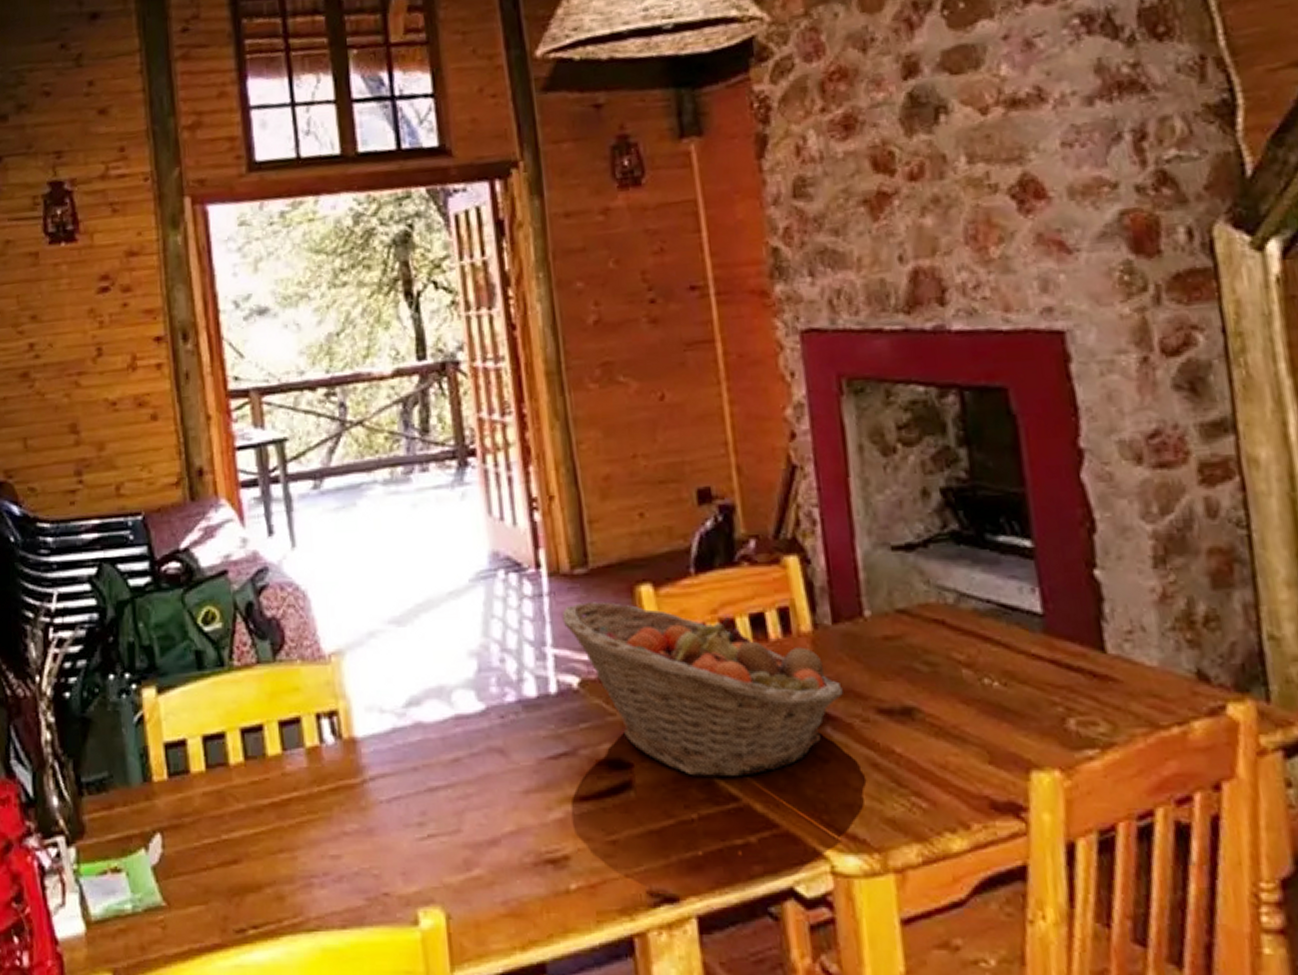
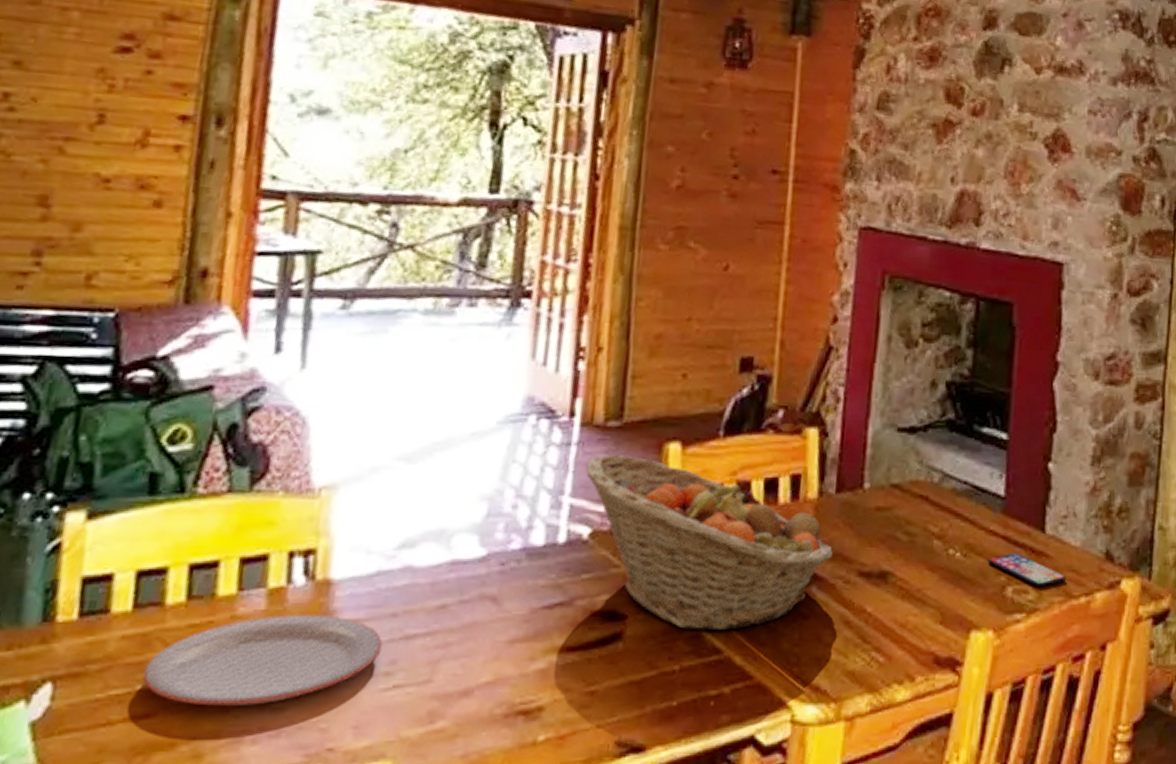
plate: none [225,769,411,853] -> present [143,613,383,706]
smartphone: none [1036,679,1148,717] -> present [988,553,1067,587]

